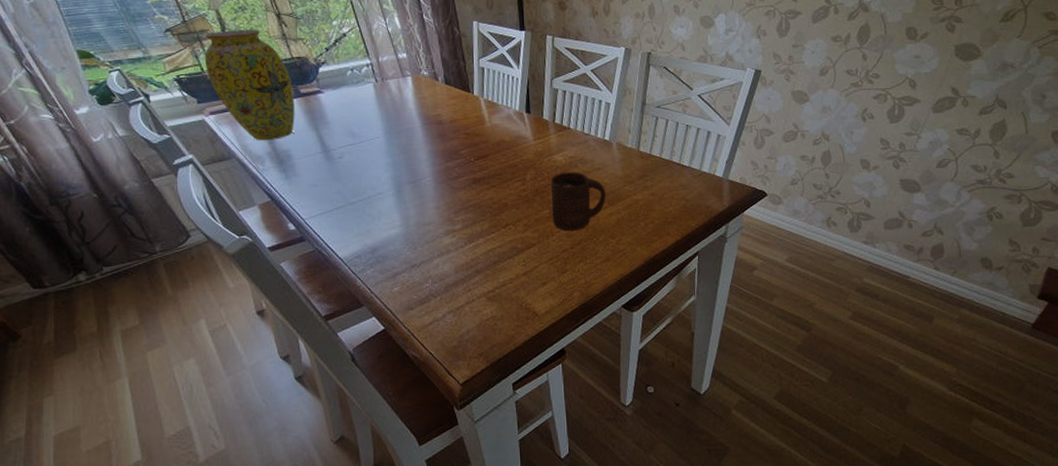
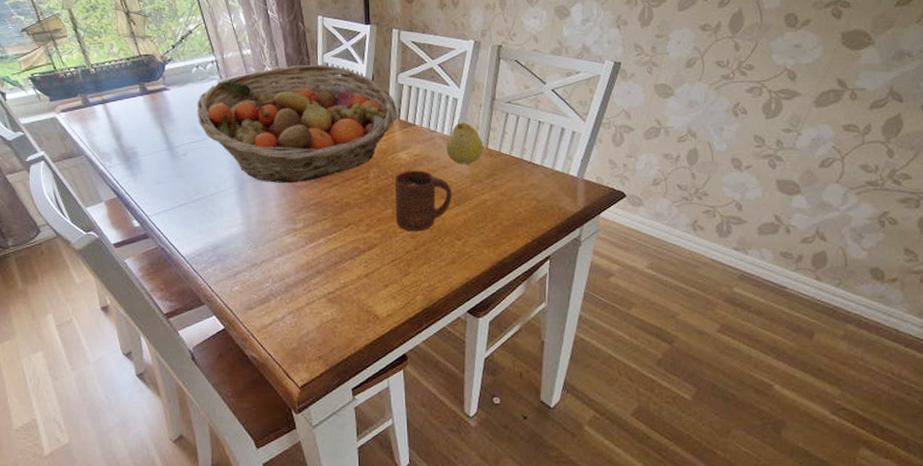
vase: present [204,30,295,141] -> none [57,28,141,138]
fruit basket: none [352,68,552,185] -> present [197,64,397,183]
fruit: none [600,125,636,167] -> present [446,122,484,165]

